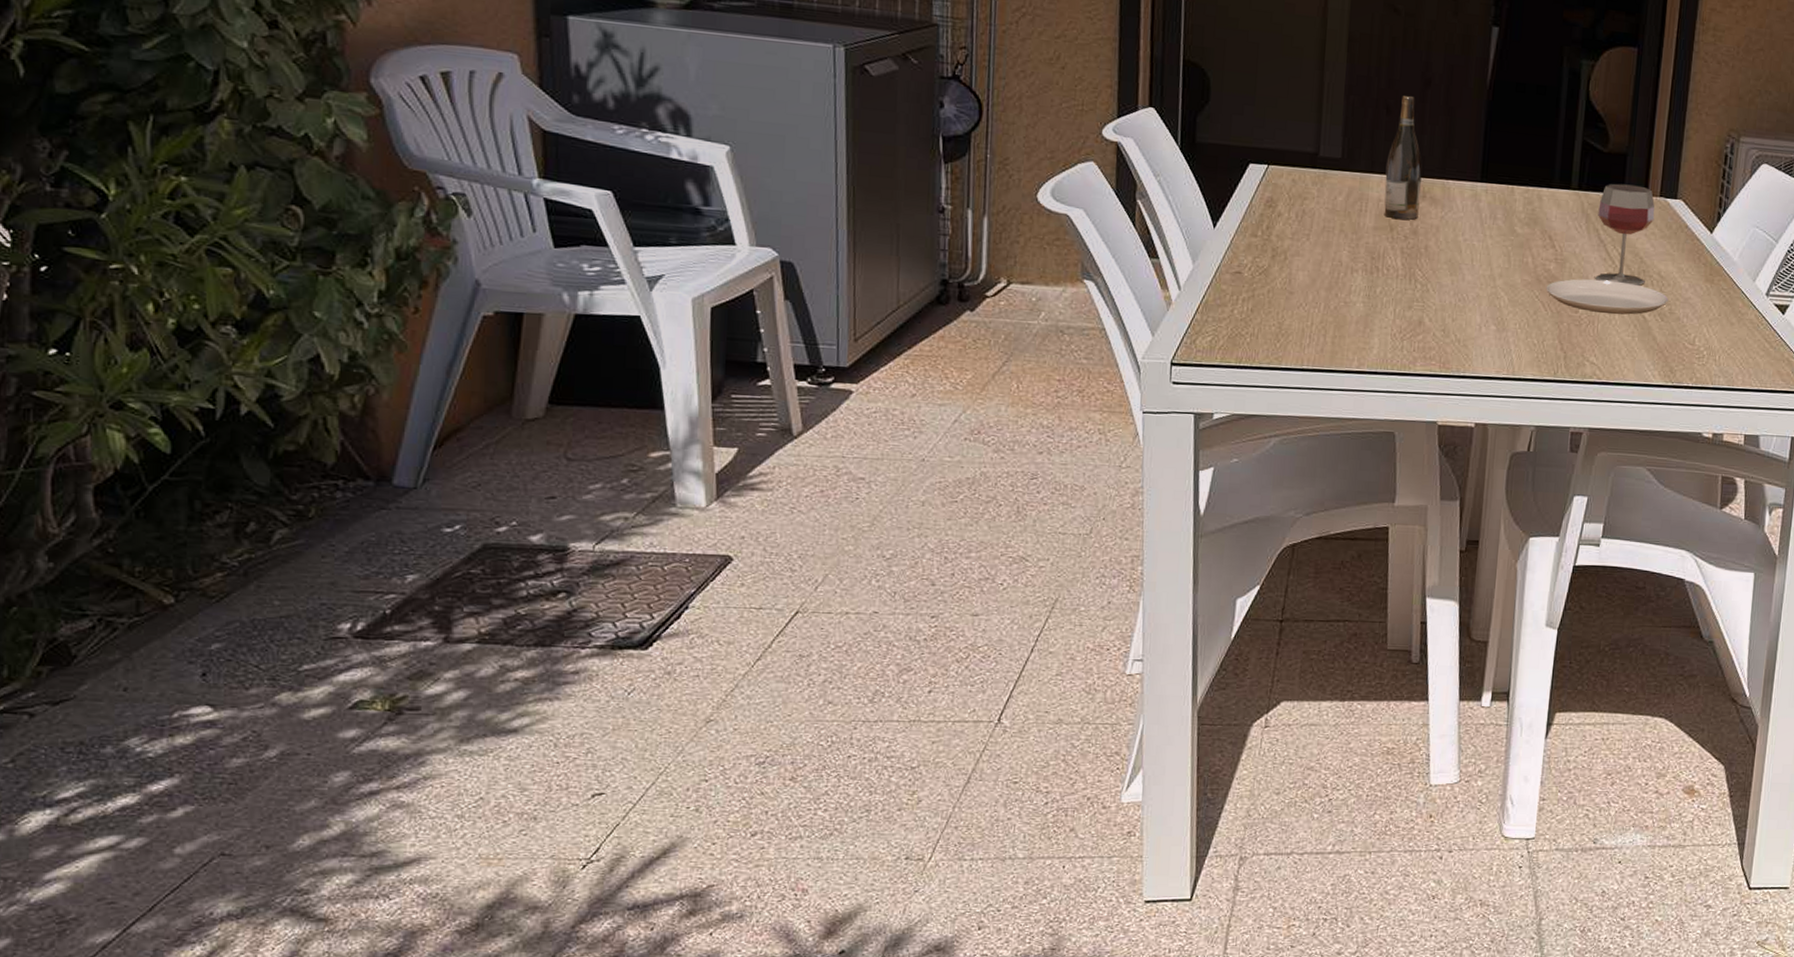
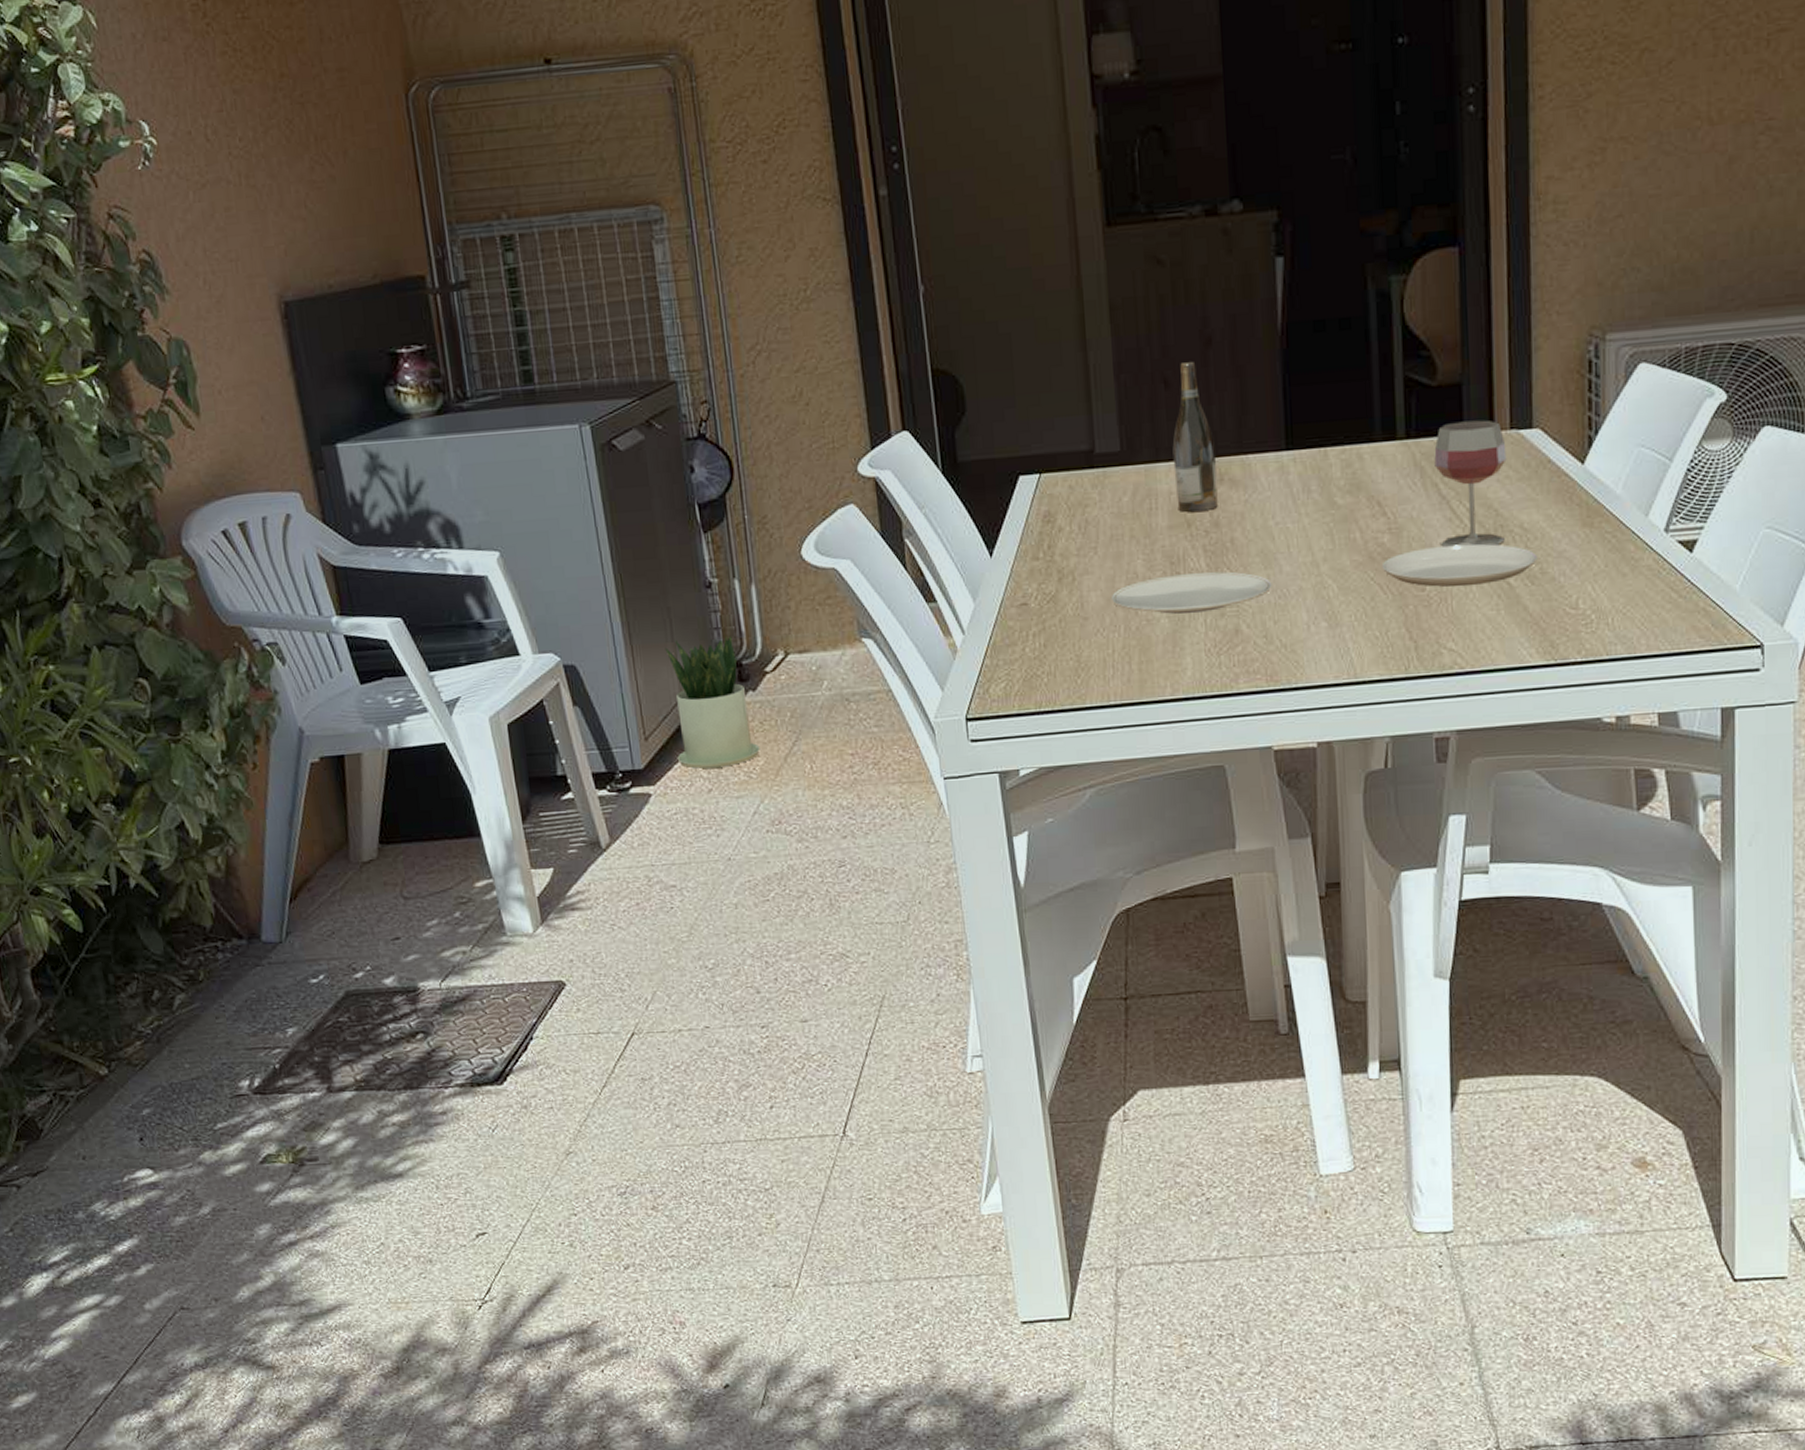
planter: none [884,254,970,376] -> present [665,635,760,769]
plate: none [1315,268,1455,303] -> present [1110,571,1272,614]

